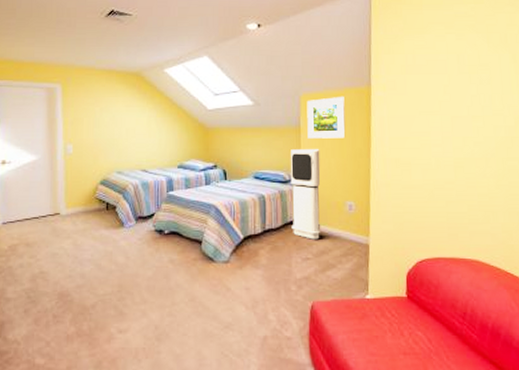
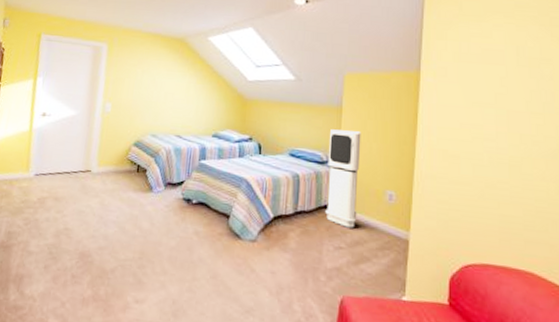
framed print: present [307,96,346,139] -> none [349,78,392,123]

